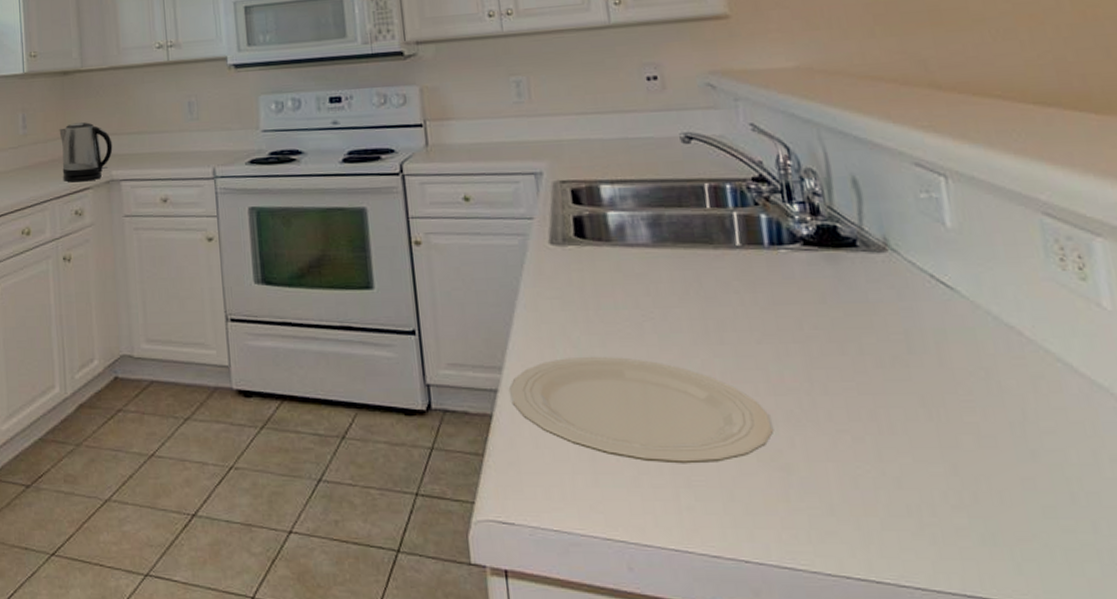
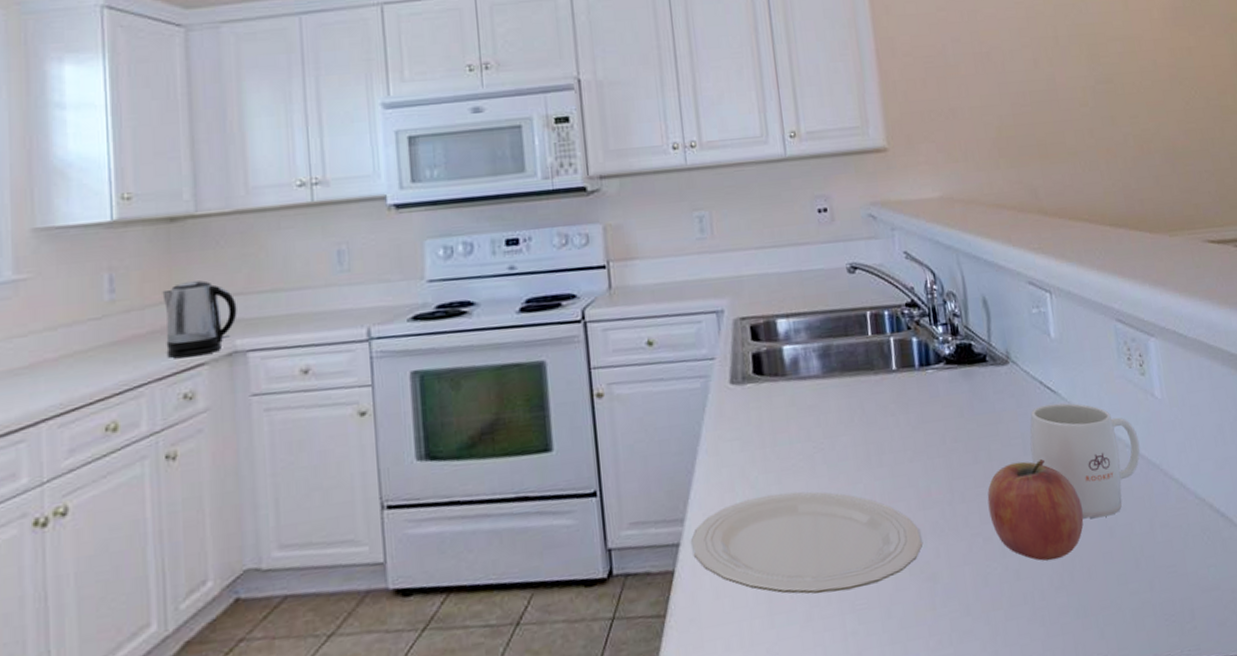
fruit: none [857,360,993,475] -> present [987,459,1084,561]
mug: none [915,301,1079,437] -> present [1029,403,1141,519]

